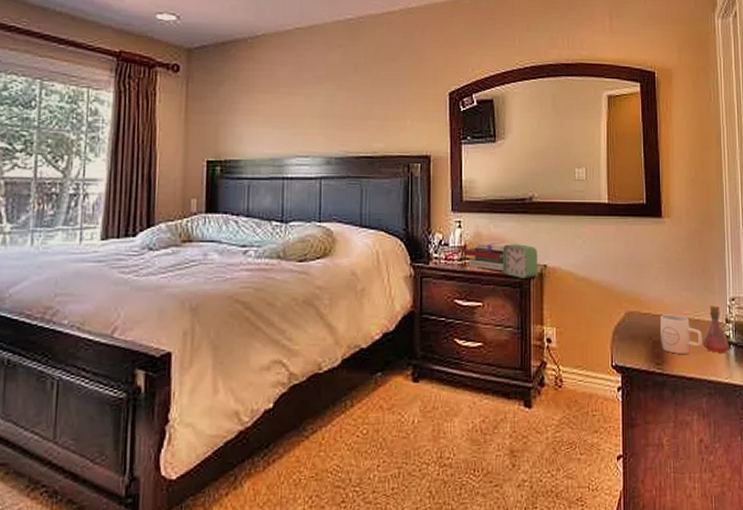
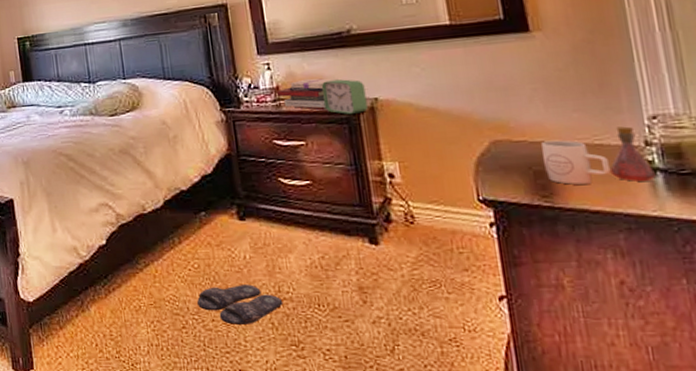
slippers: none [361,451,443,495] -> present [197,284,283,325]

